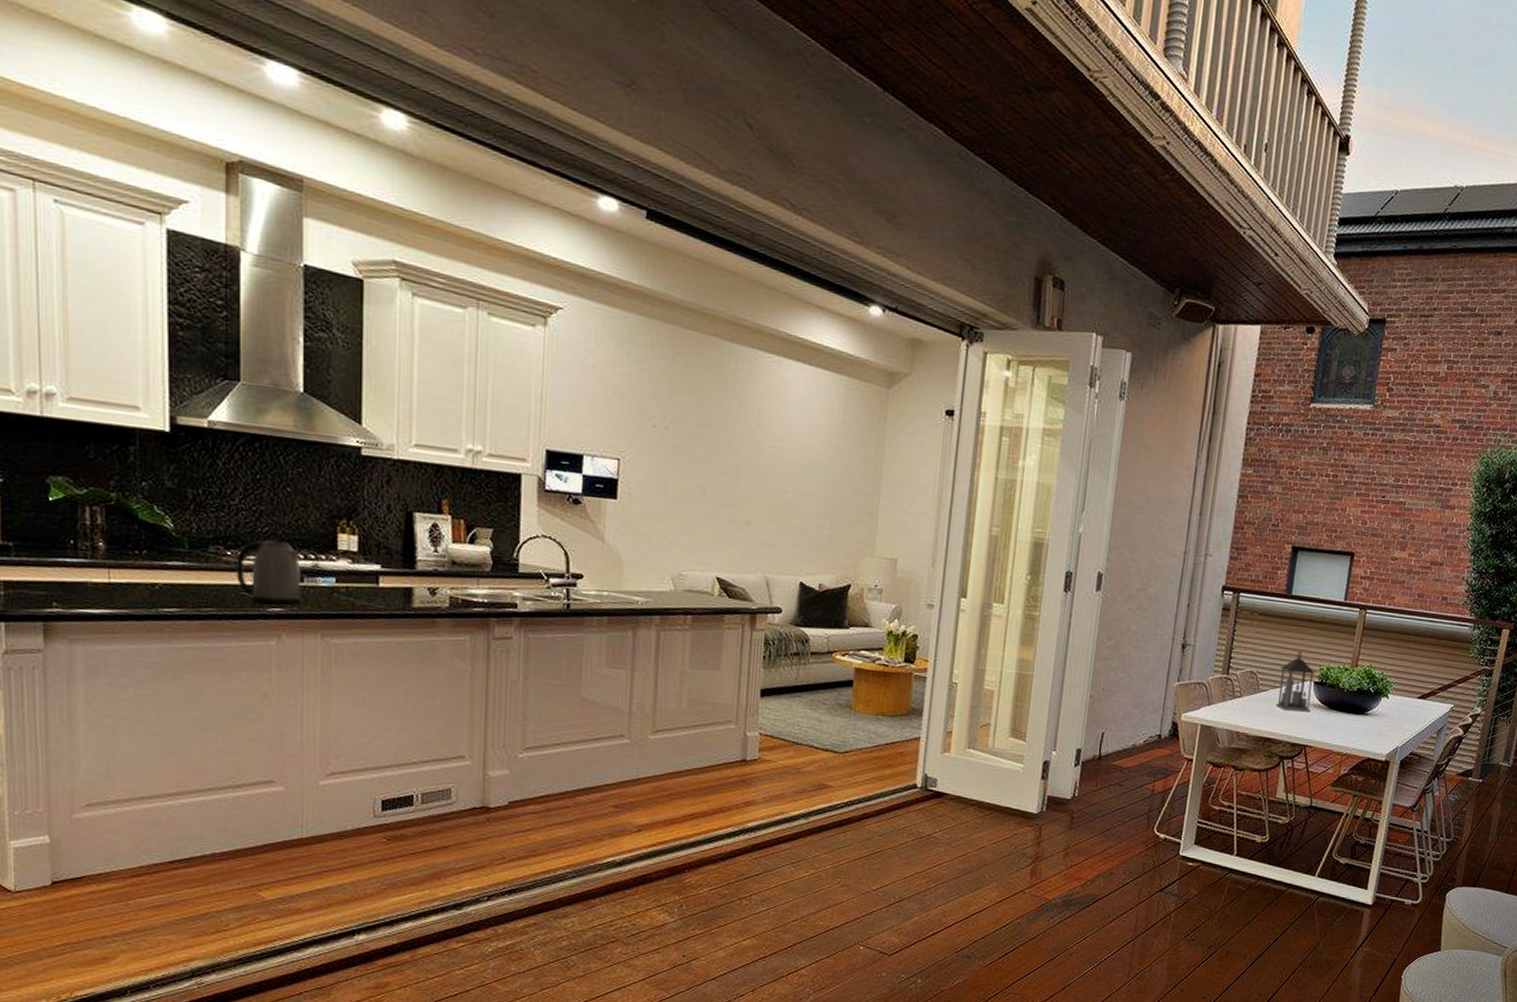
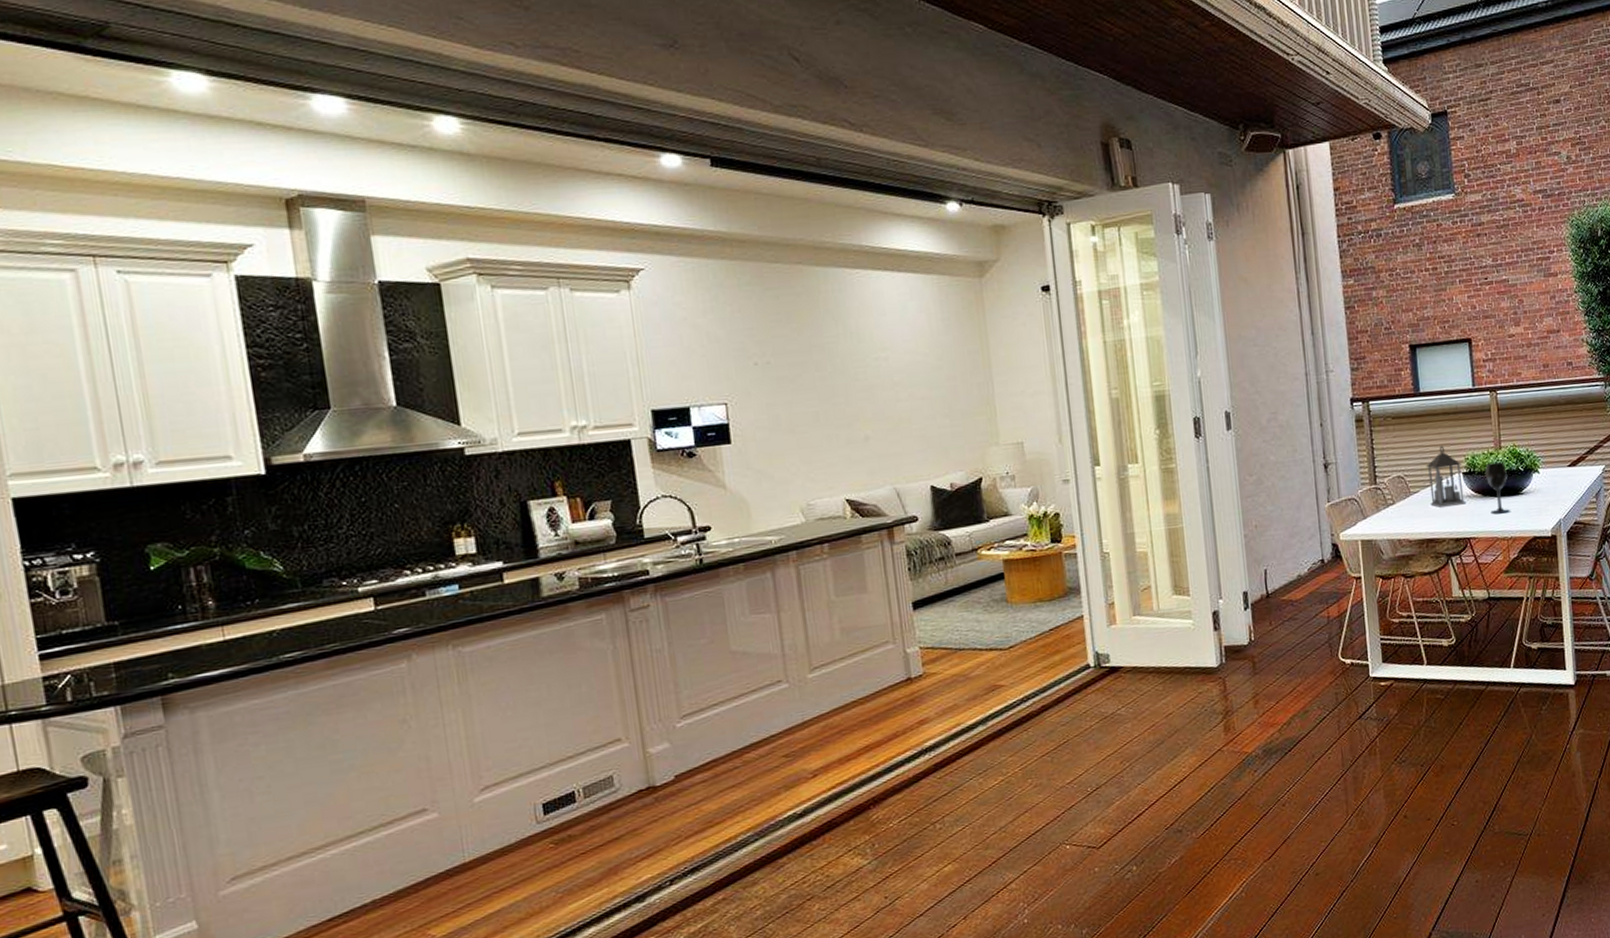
kettle: present [236,539,301,606] -> none [352,558,426,629]
wine glass: none [1332,677,1358,730] -> present [1485,461,1510,515]

